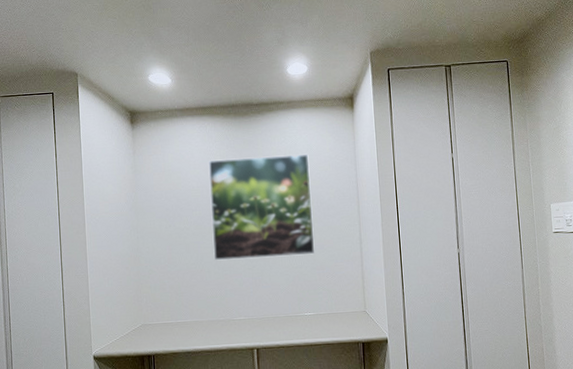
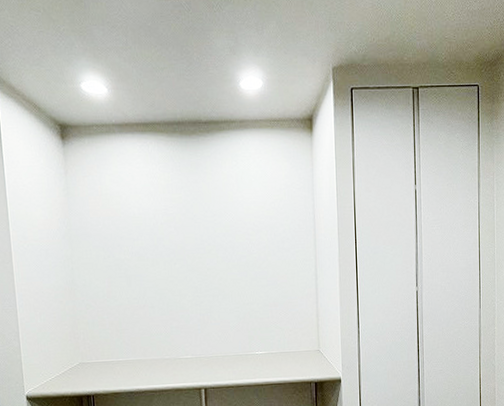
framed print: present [208,153,315,260] -> none [150,180,268,295]

